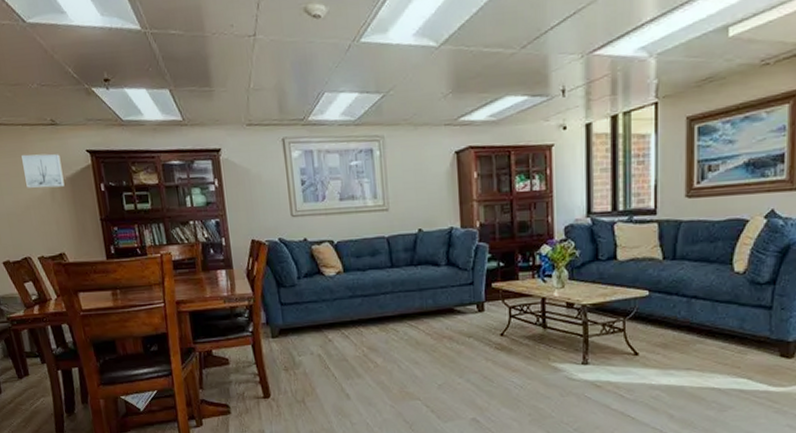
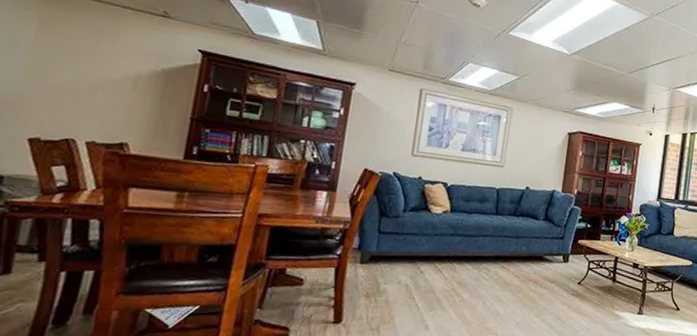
wall art: present [21,154,65,188] -> none [102,34,162,77]

